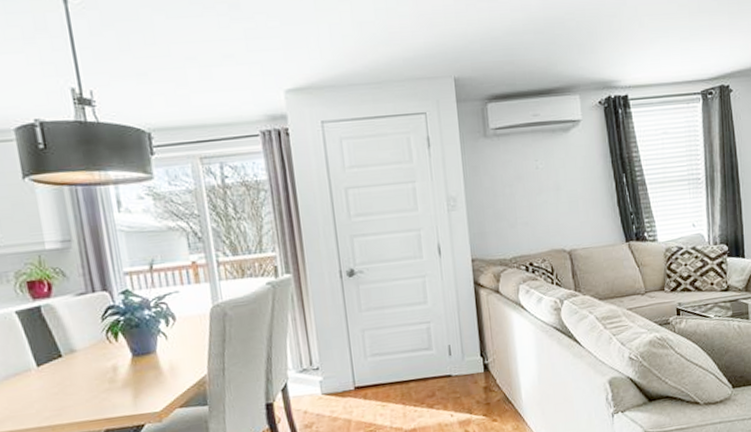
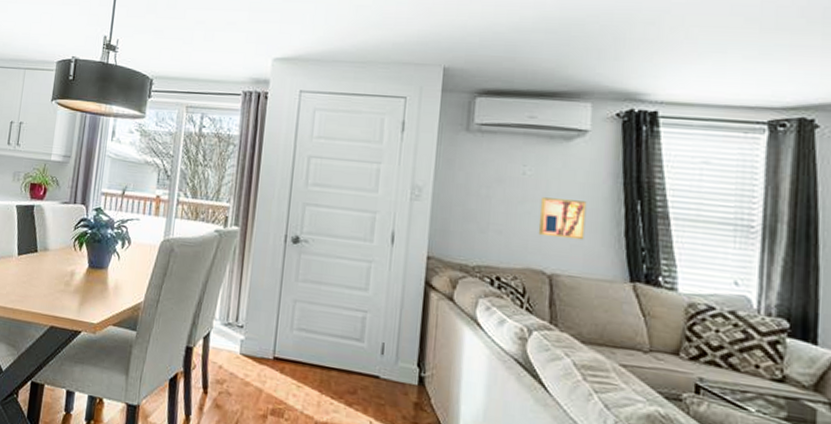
wall art: none [553,183,590,220] -> present [538,197,587,240]

